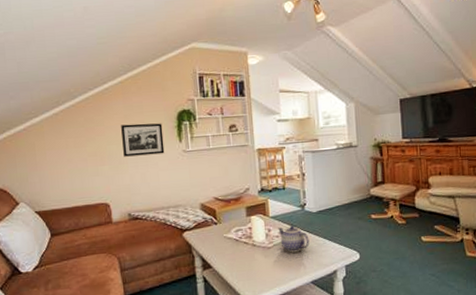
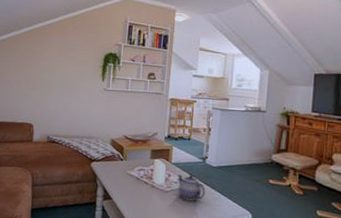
picture frame: present [121,123,165,157] -> none [52,58,90,89]

